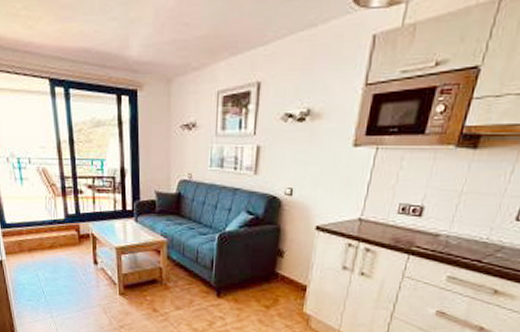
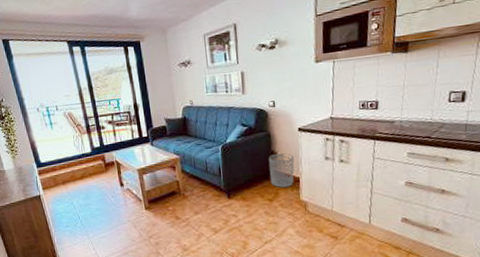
waste bin: none [271,253,304,295] -> present [268,153,295,188]

